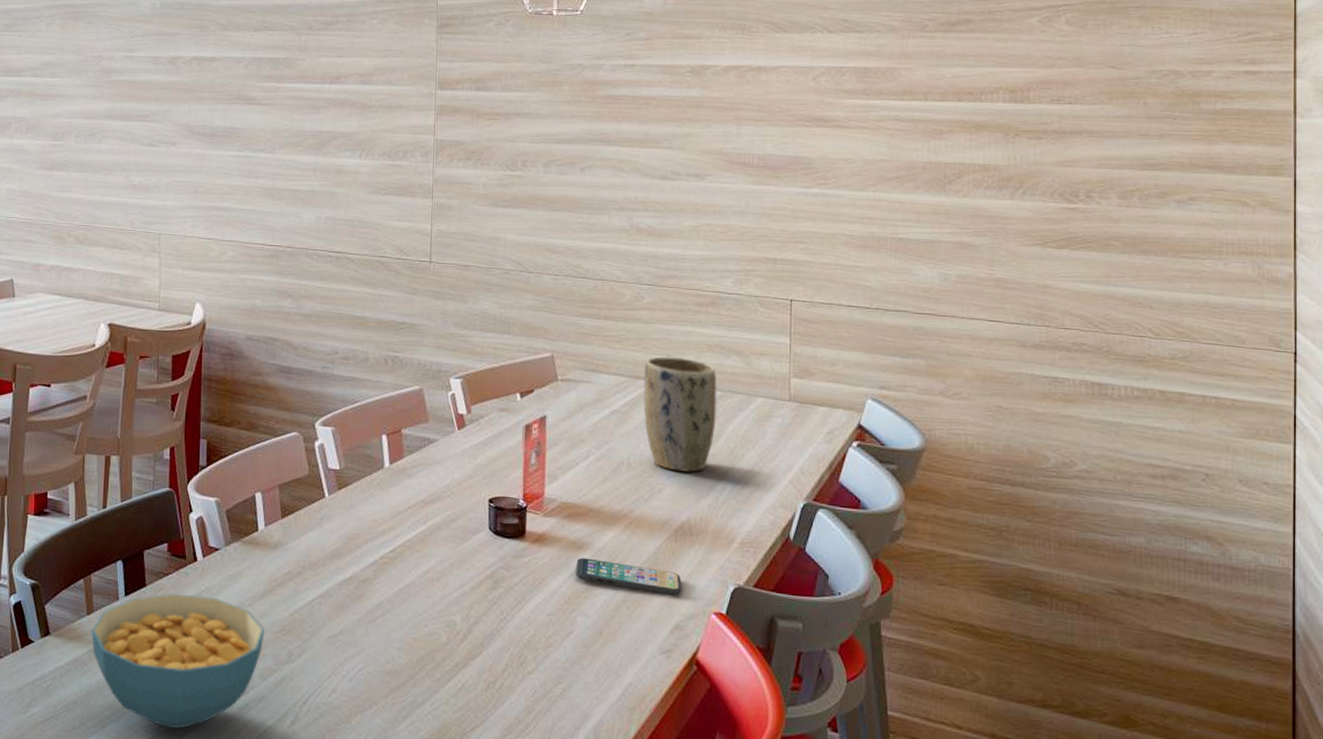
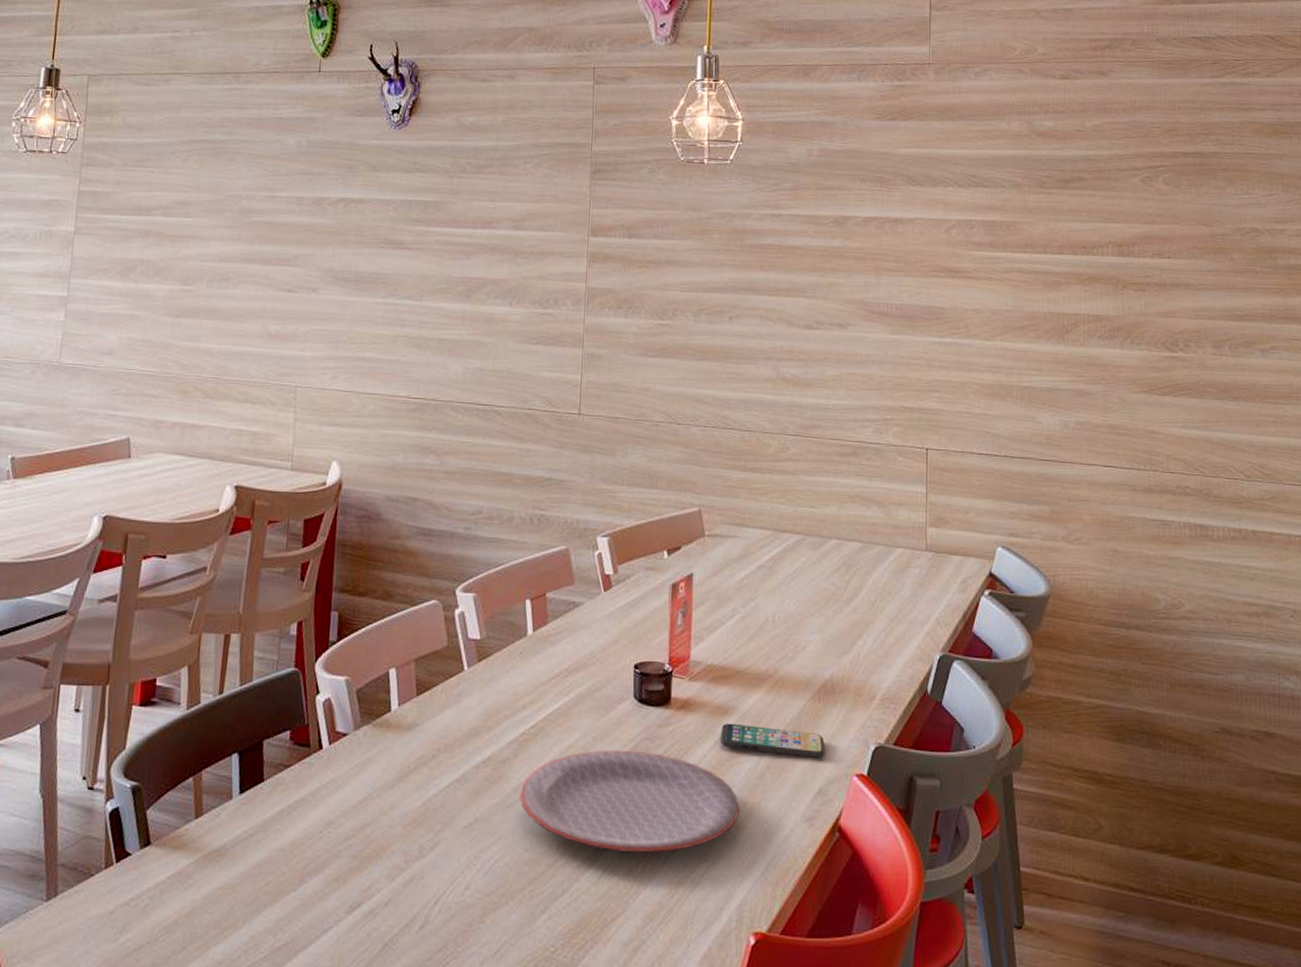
cereal bowl: present [92,593,265,730] -> none [199,787,395,946]
plate: none [380,576,596,672] -> present [519,750,740,853]
plant pot: present [643,356,717,473] -> none [788,507,859,629]

